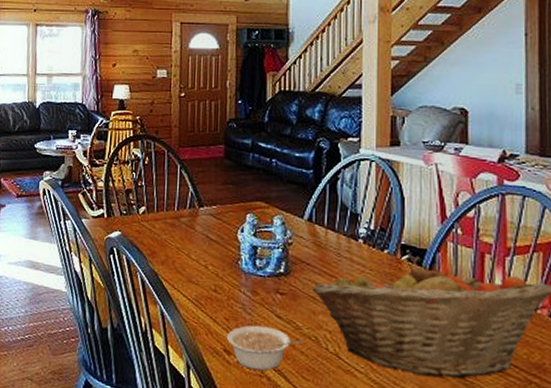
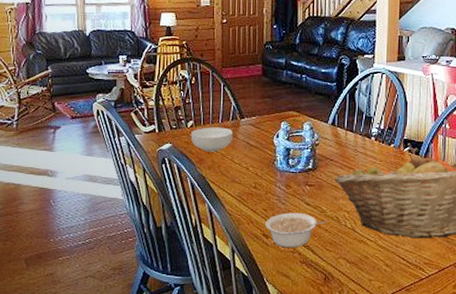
cereal bowl: none [142,214,191,245] -> present [190,127,234,152]

